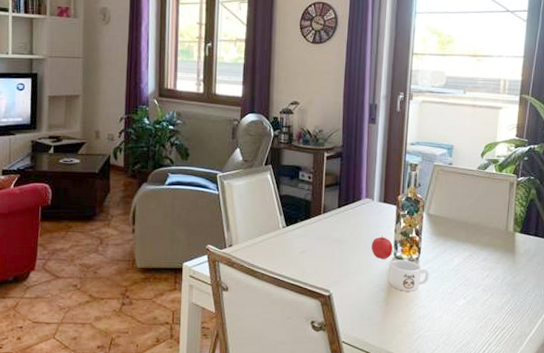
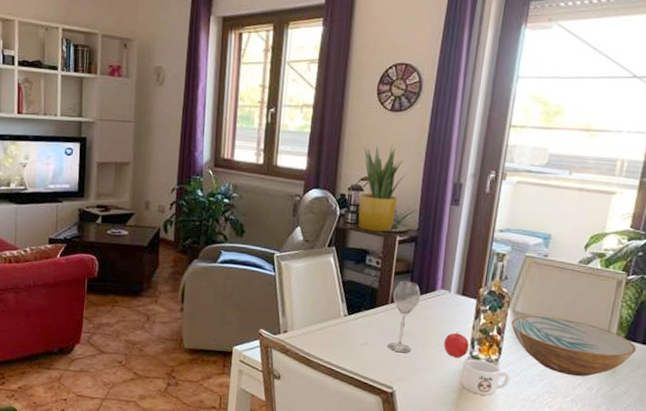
planter: none [290,72,330,150] -> present [358,144,407,233]
wineglass: none [323,192,349,258] -> present [387,280,421,353]
bowl: none [426,217,531,269] -> present [511,315,637,377]

